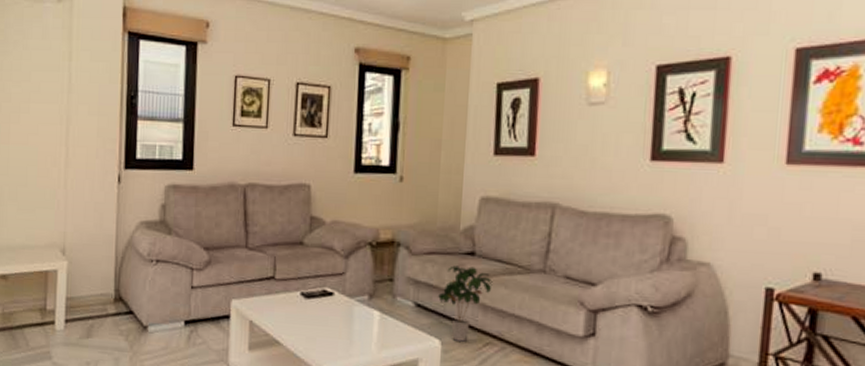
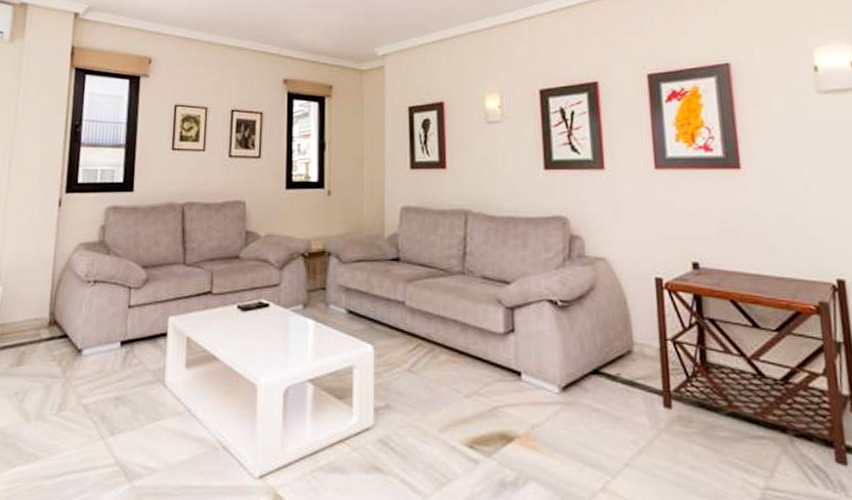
potted plant: present [438,265,493,342] -> none [369,272,418,345]

